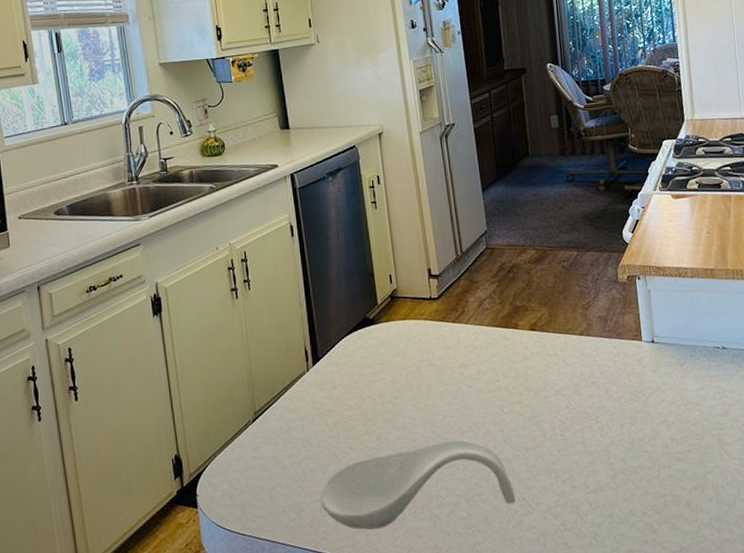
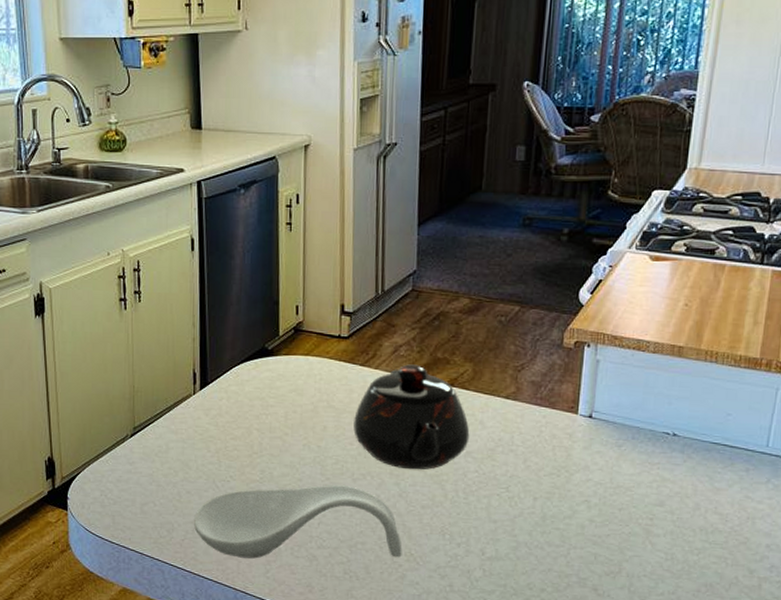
teapot: none [454,315,557,415] -> present [353,364,470,470]

